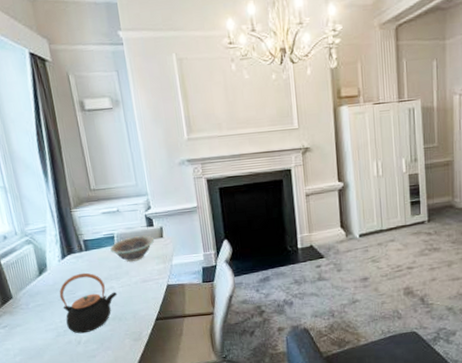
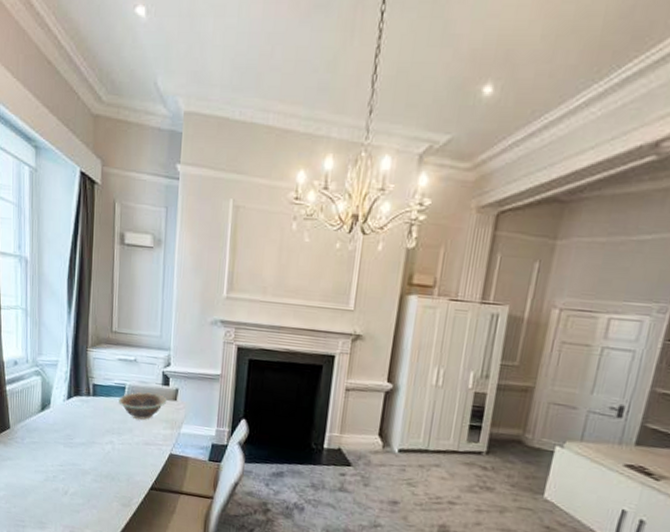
teapot: present [59,272,118,334] -> none [56,419,116,485]

